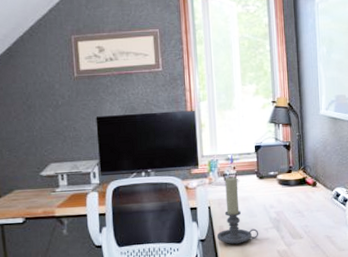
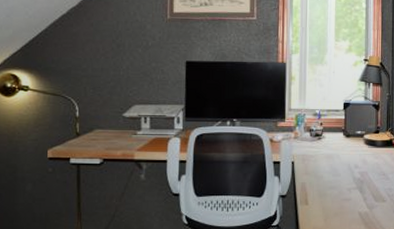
candle holder: present [216,177,259,245] -> none [298,133,342,203]

